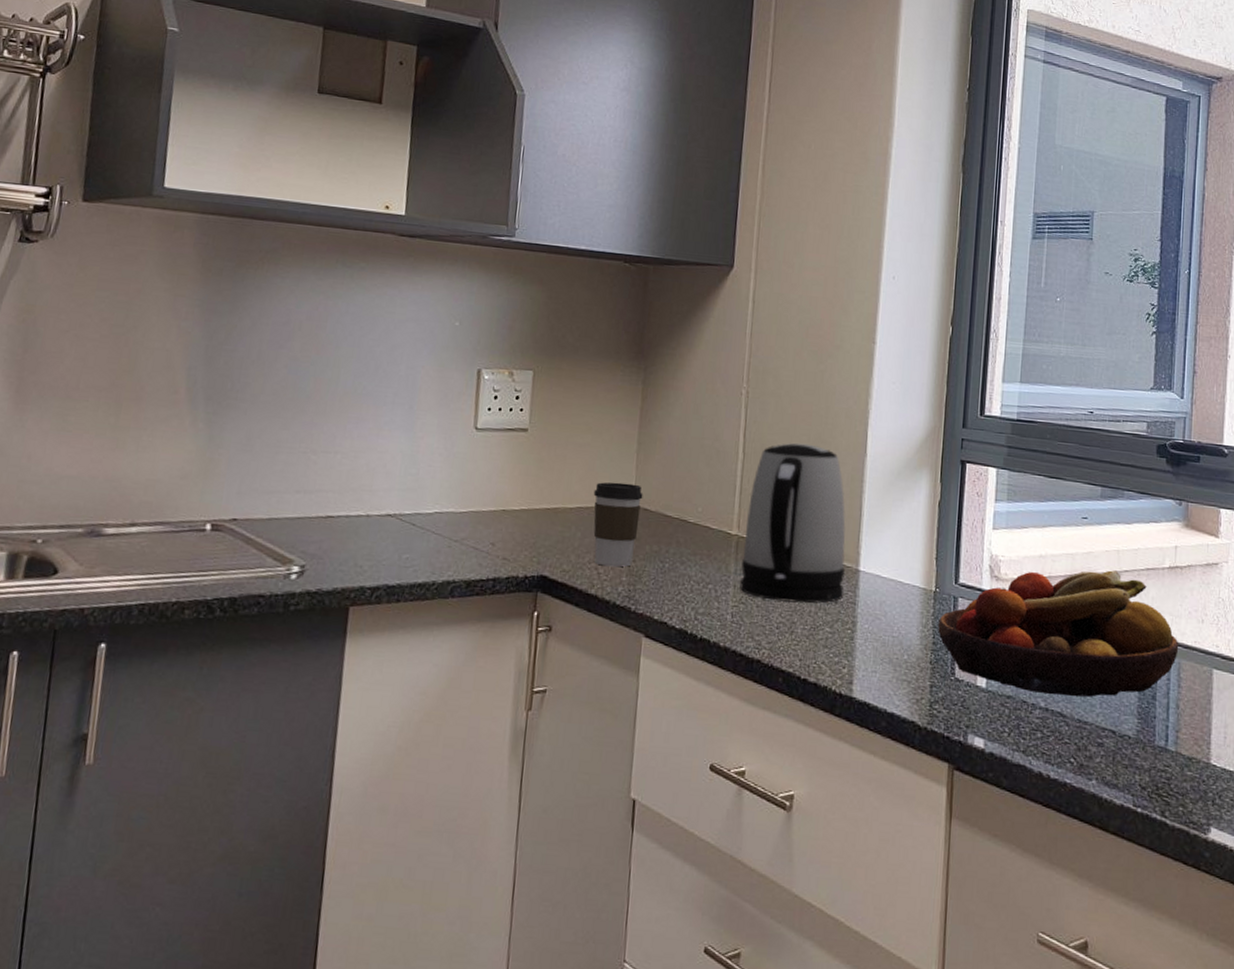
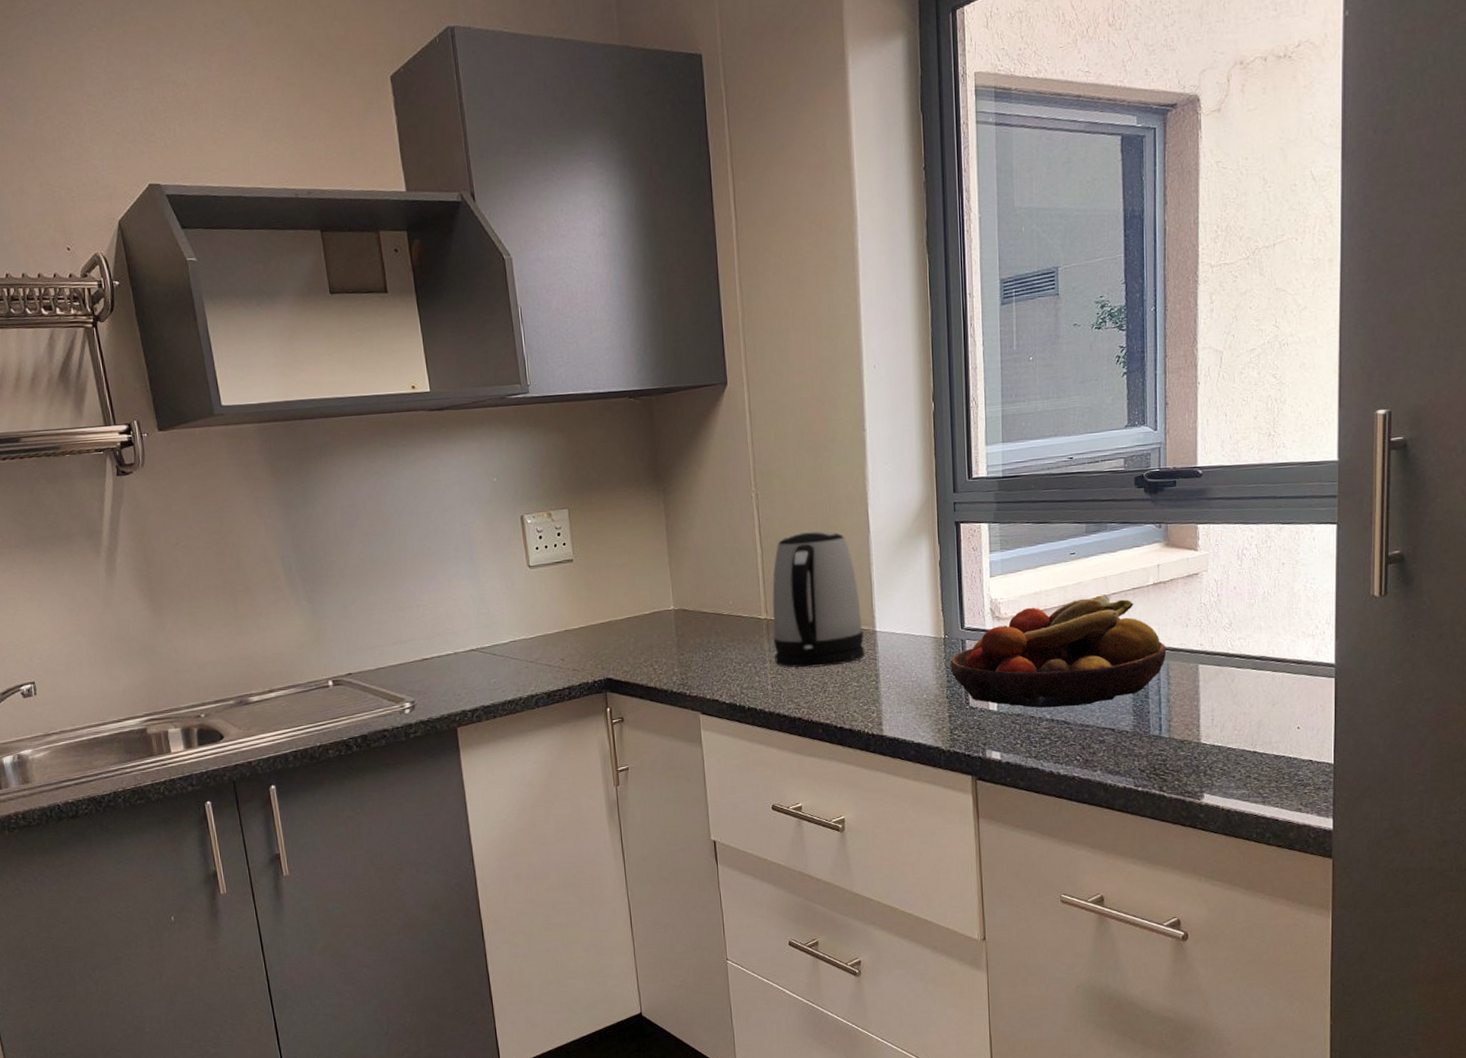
coffee cup: present [593,482,643,568] -> none [638,590,681,663]

